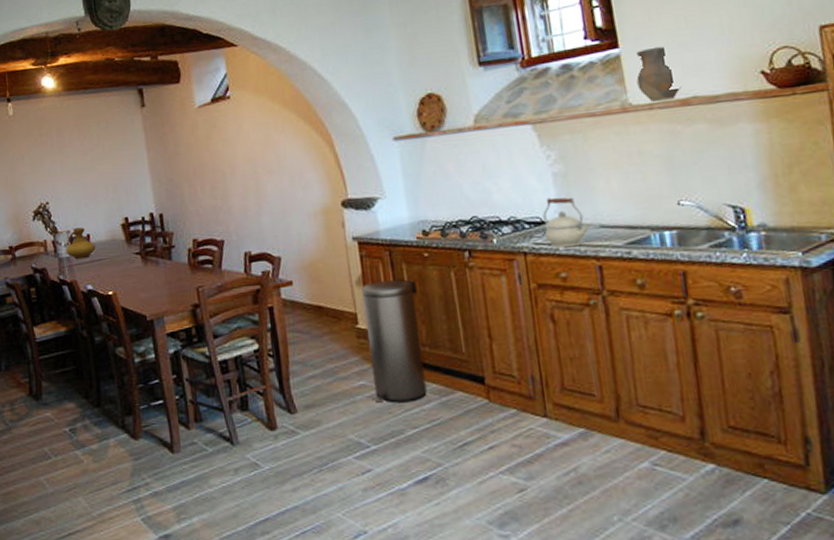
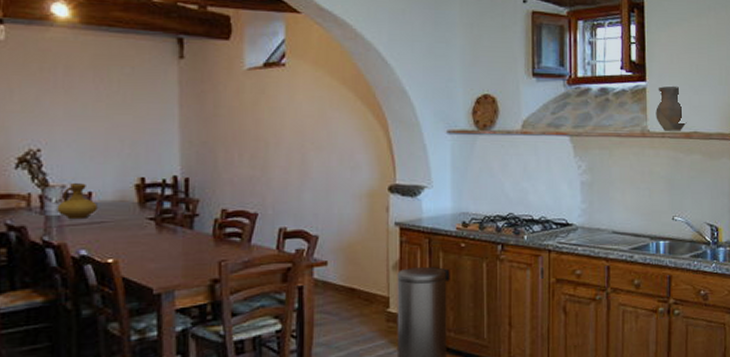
kettle: present [543,197,590,249] -> none [567,203,605,248]

